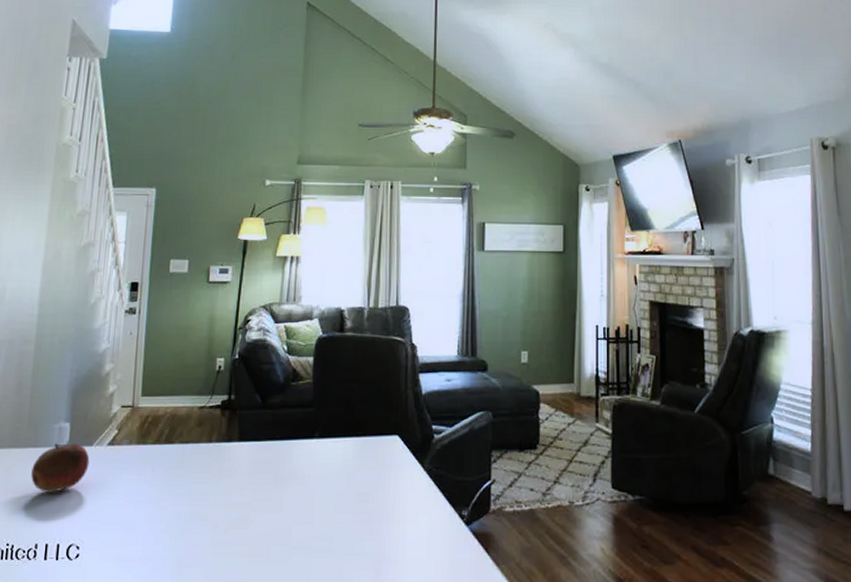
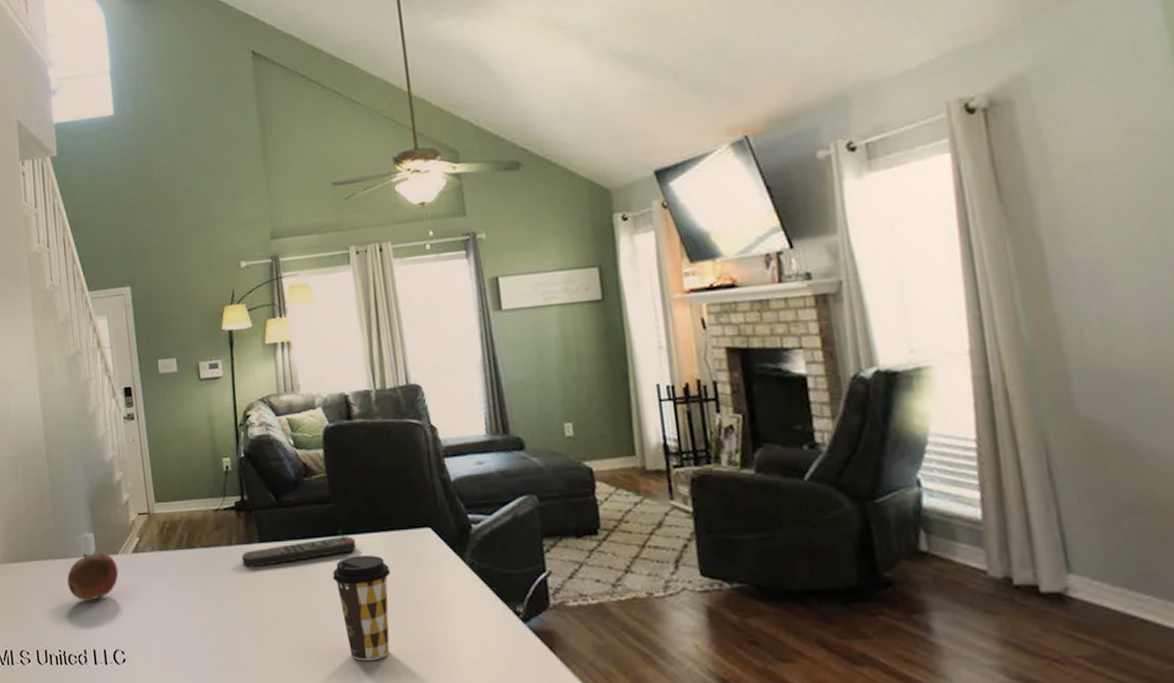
remote control: none [218,439,330,466] -> present [241,536,357,568]
coffee cup: none [302,458,357,560] -> present [332,555,391,661]

